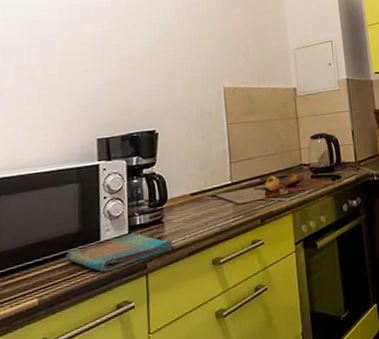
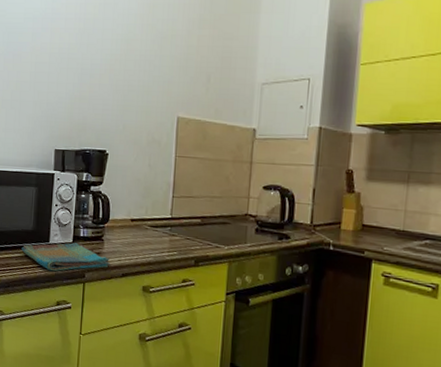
cutting board: present [216,174,337,204] -> none [154,219,284,243]

